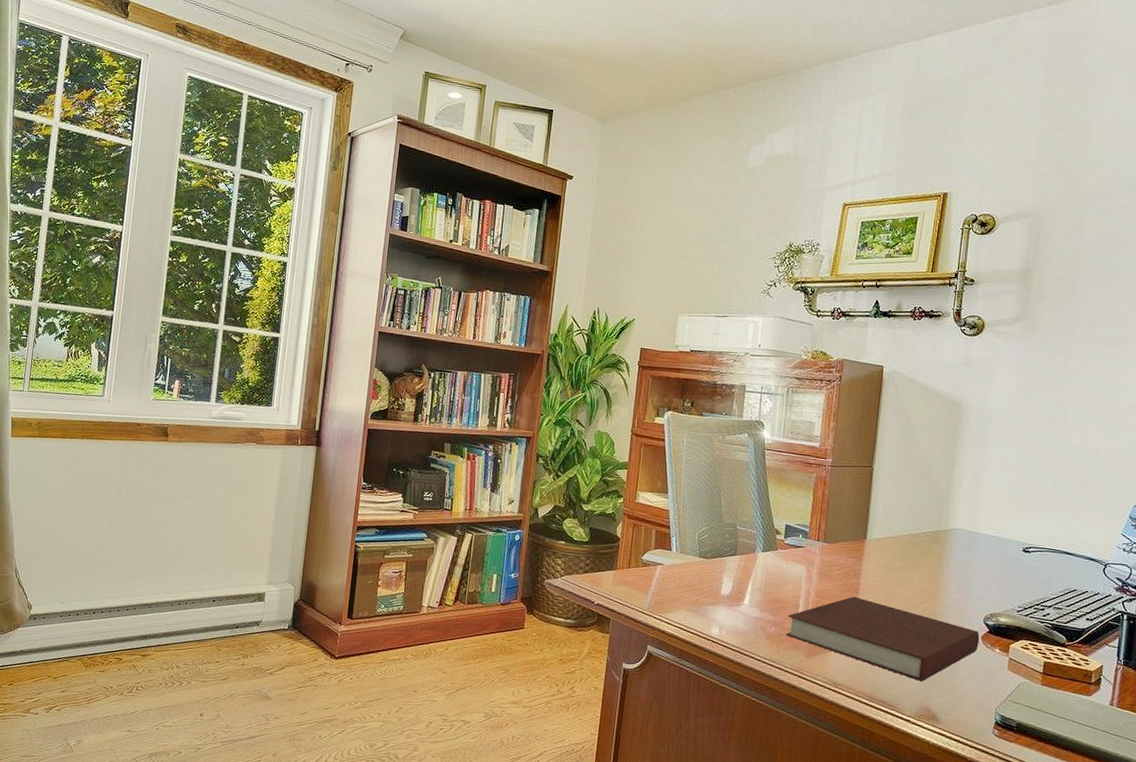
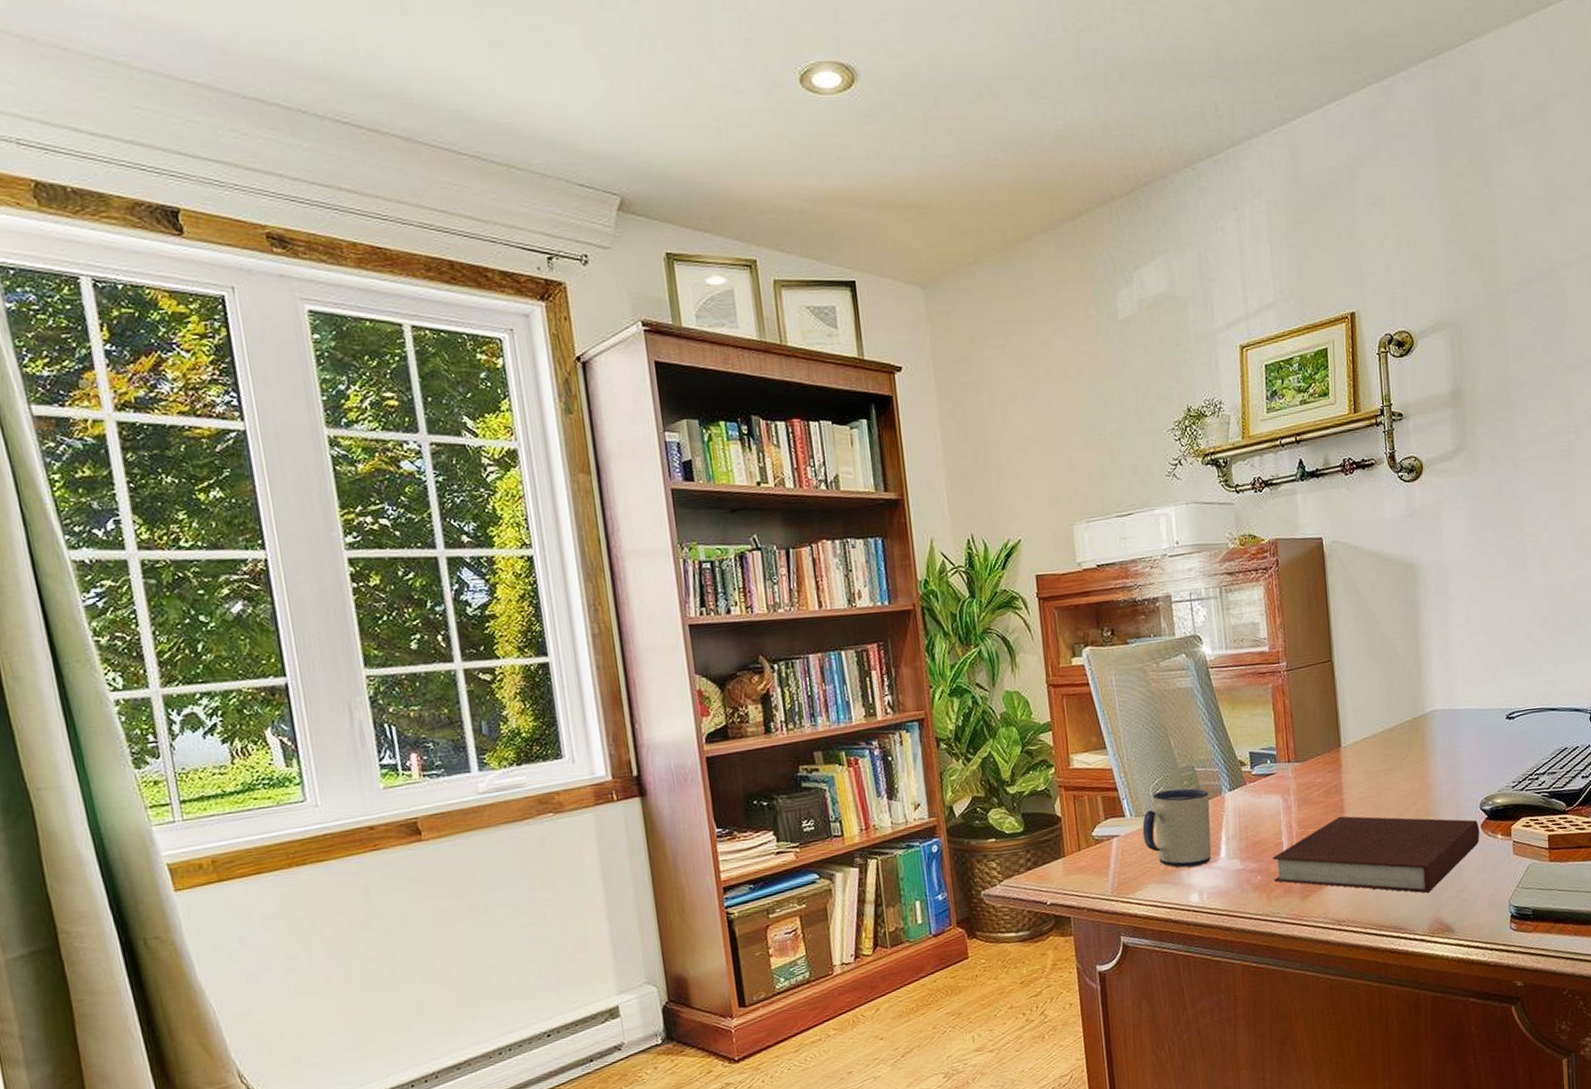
mug: none [682,538,744,606] -> present [1142,788,1212,868]

